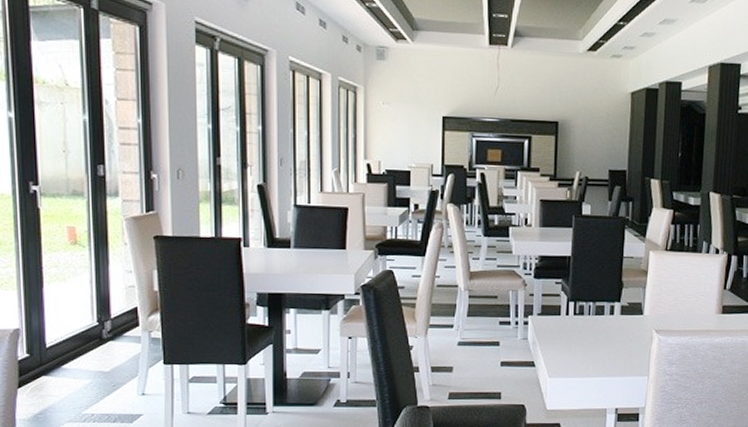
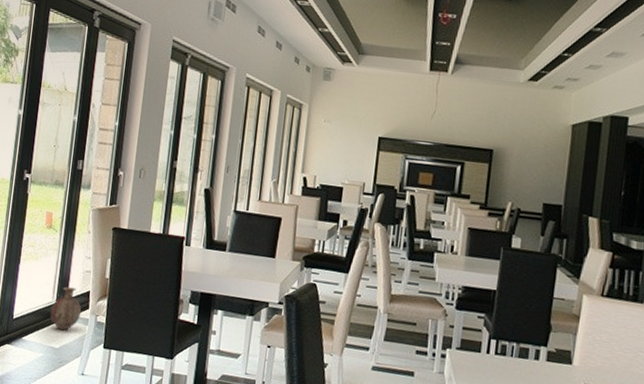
vase: none [93,306,131,352] -> present [50,286,82,331]

